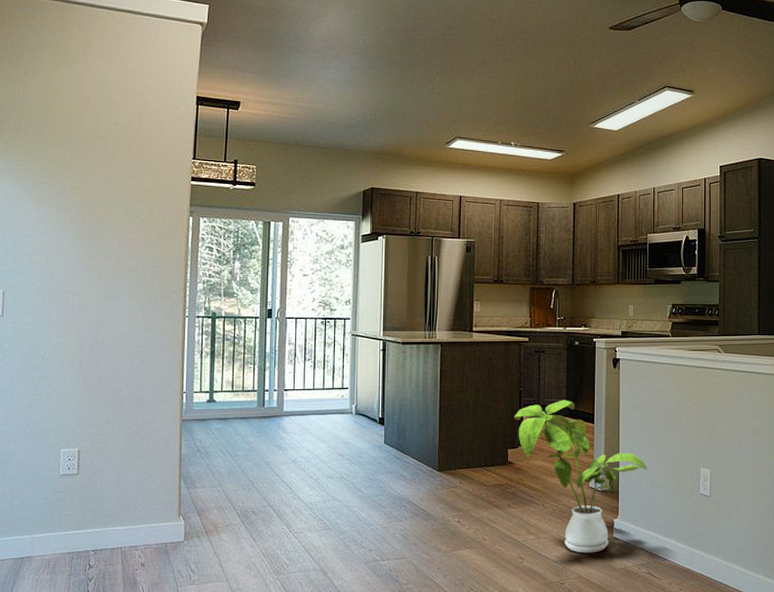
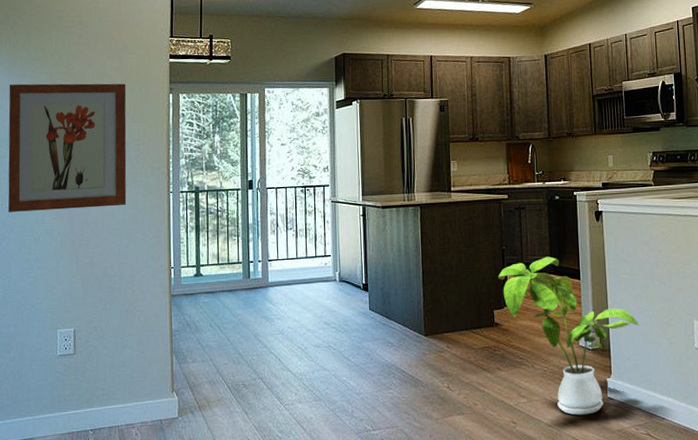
wall art: none [13,196,144,328] -> present [8,83,127,212]

